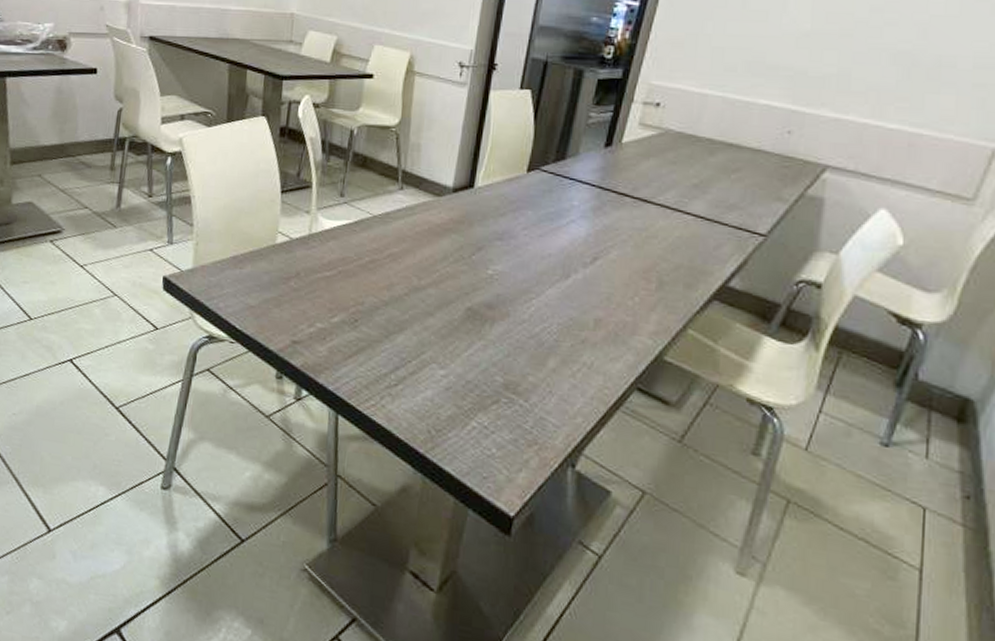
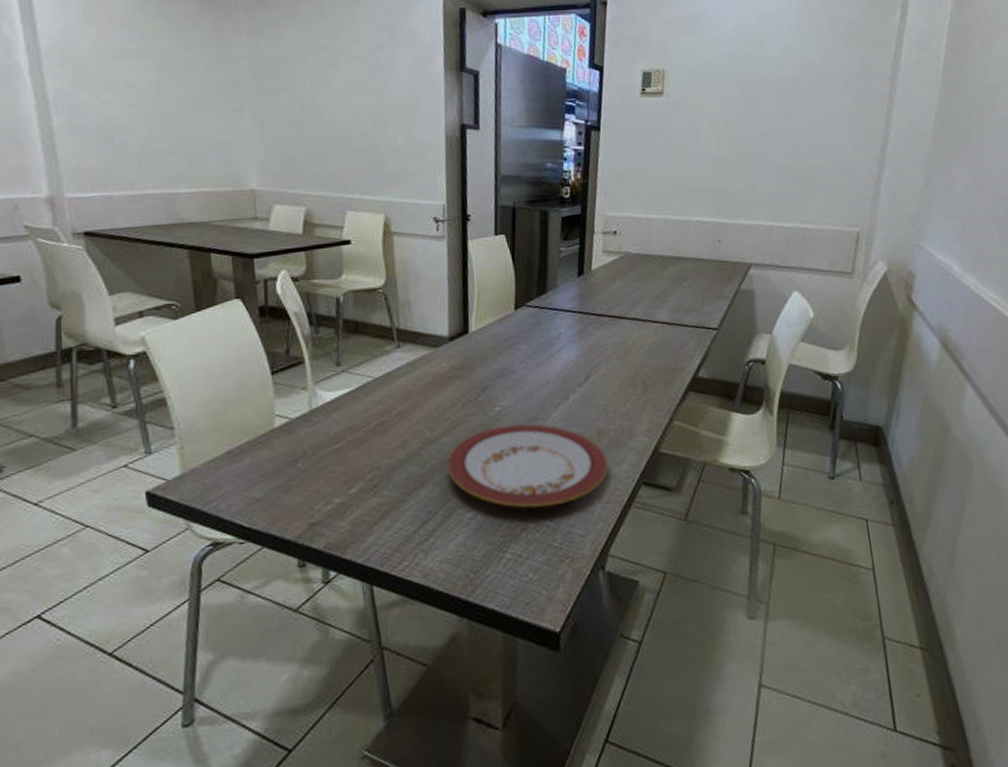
plate: none [428,290,602,388] -> present [446,424,609,509]

